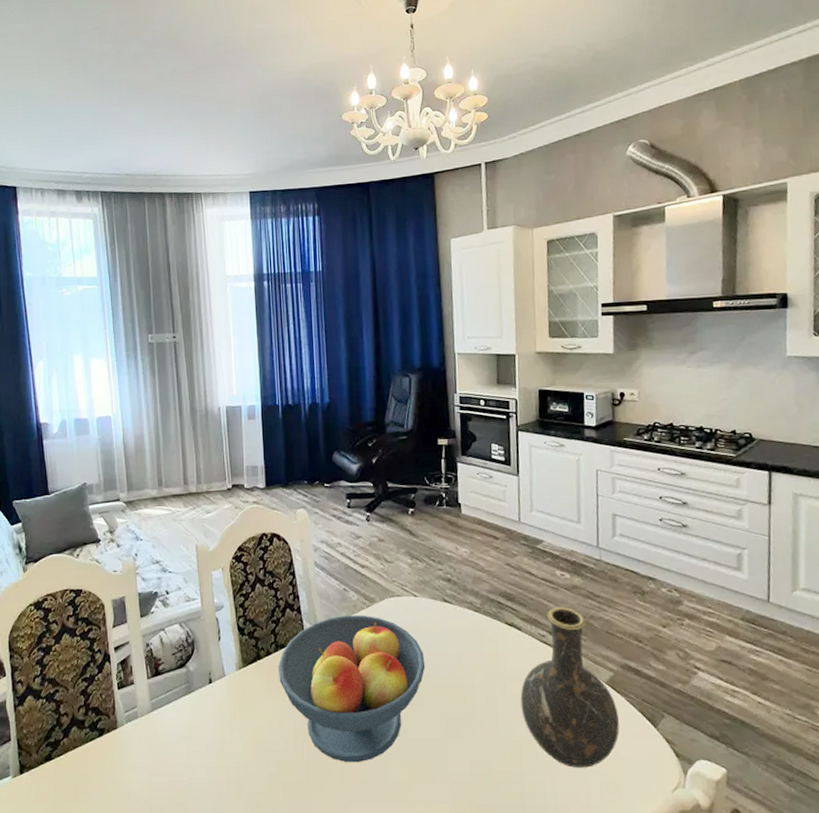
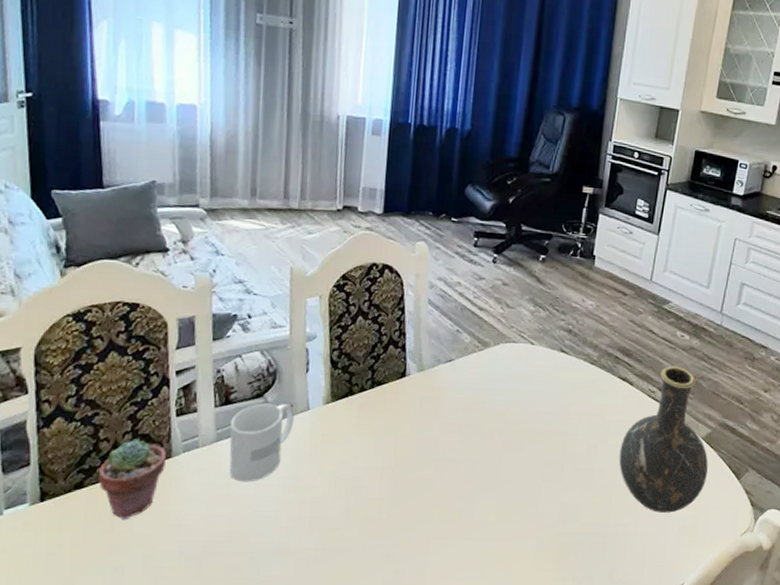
potted succulent: none [62,712,113,790] -> present [99,438,166,520]
mug: none [162,672,213,750] -> present [229,403,295,482]
fruit bowl: present [278,615,426,763] -> none [371,357,532,502]

